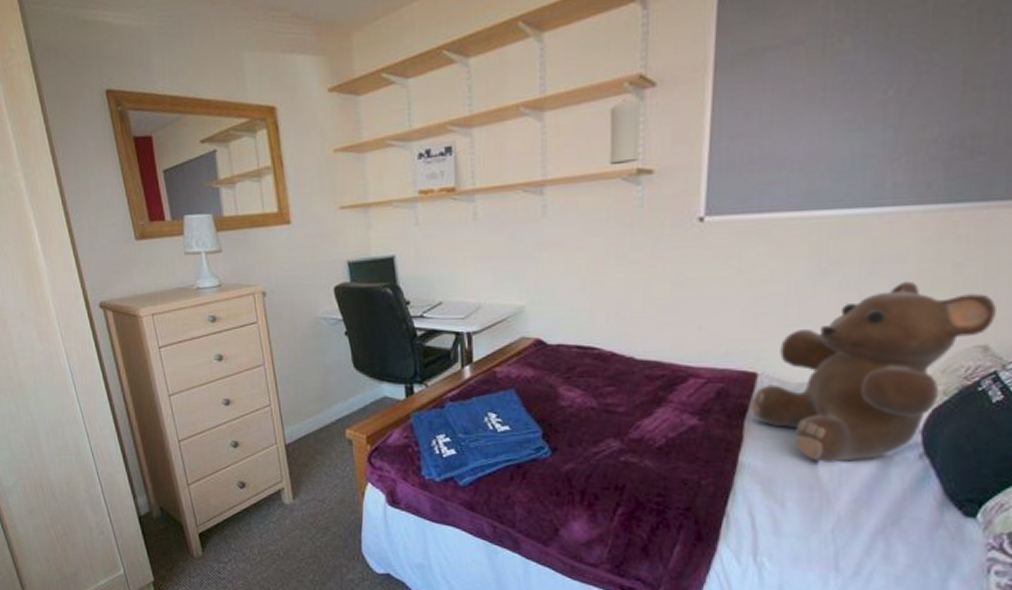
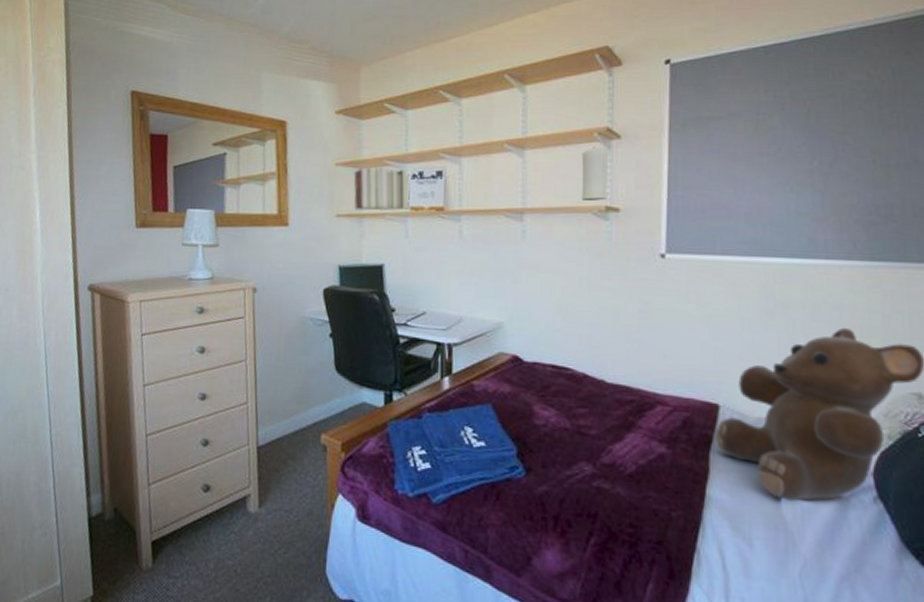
books: none [354,148,418,200] -> present [353,167,410,211]

